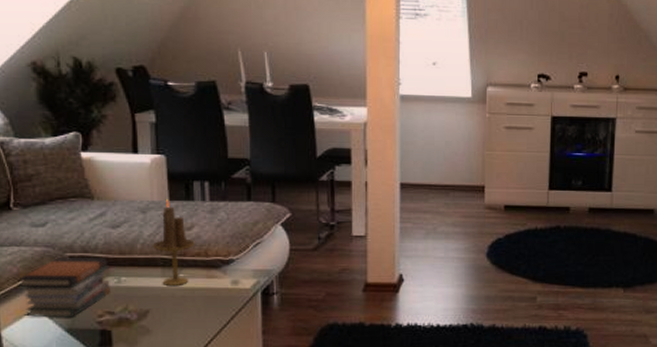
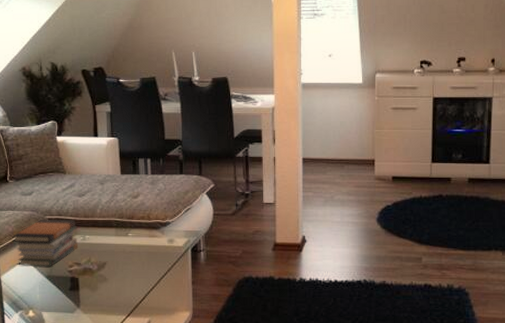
candle holder: present [152,199,195,285] -> none [108,173,140,243]

